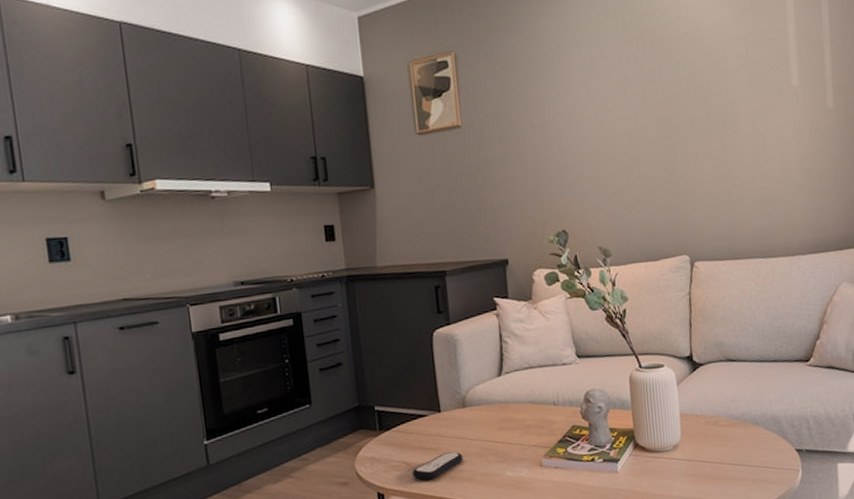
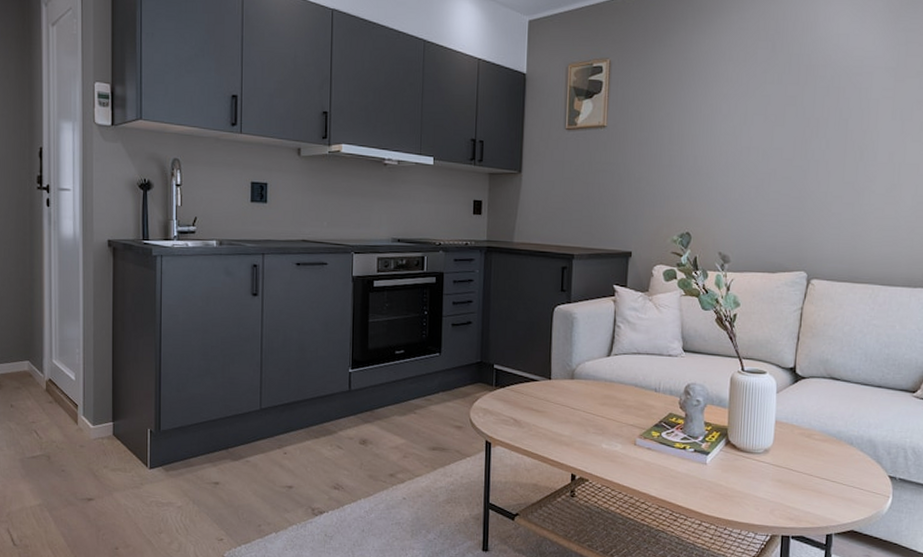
remote control: present [412,451,463,480] -> none [518,416,565,438]

